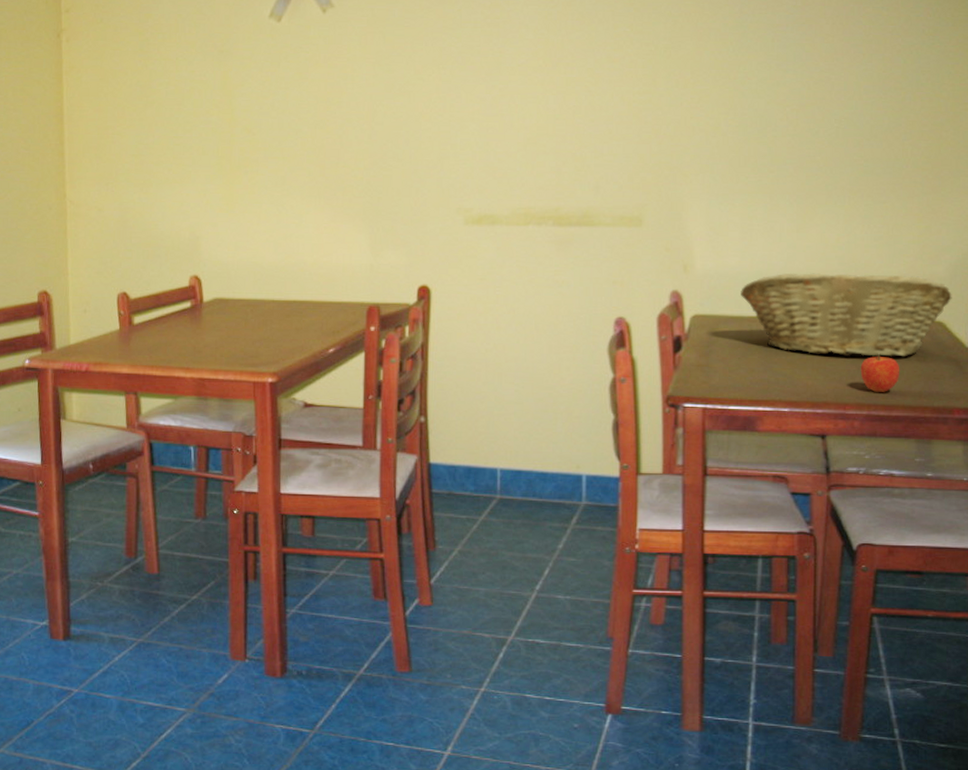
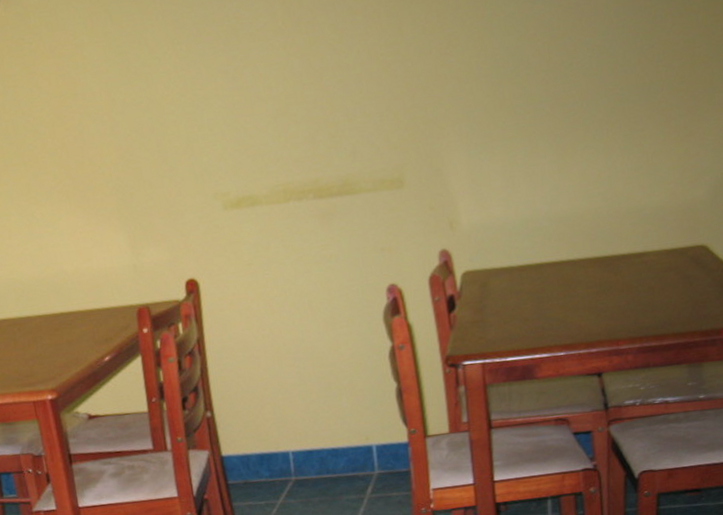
fruit basket: present [741,273,952,357] -> none [508,202,714,295]
fruit: present [860,353,900,392] -> none [630,285,669,324]

